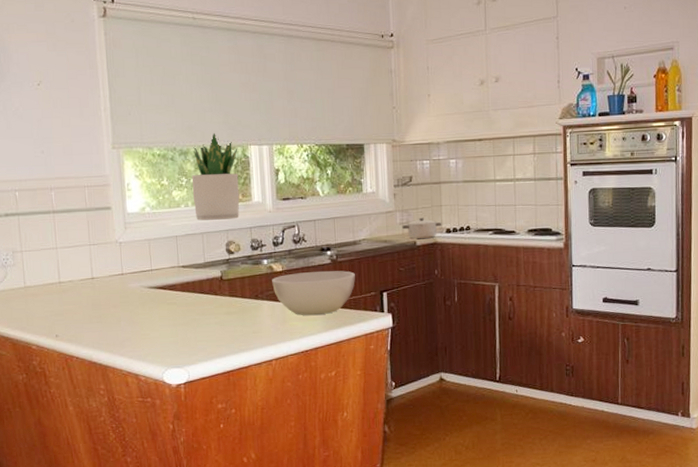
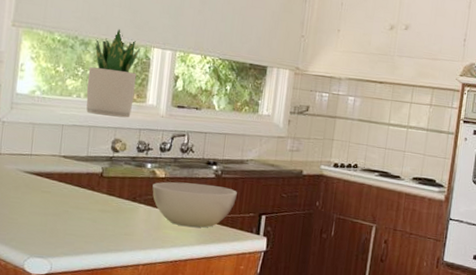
cooking pot: present [402,217,442,240] -> none [291,148,331,170]

